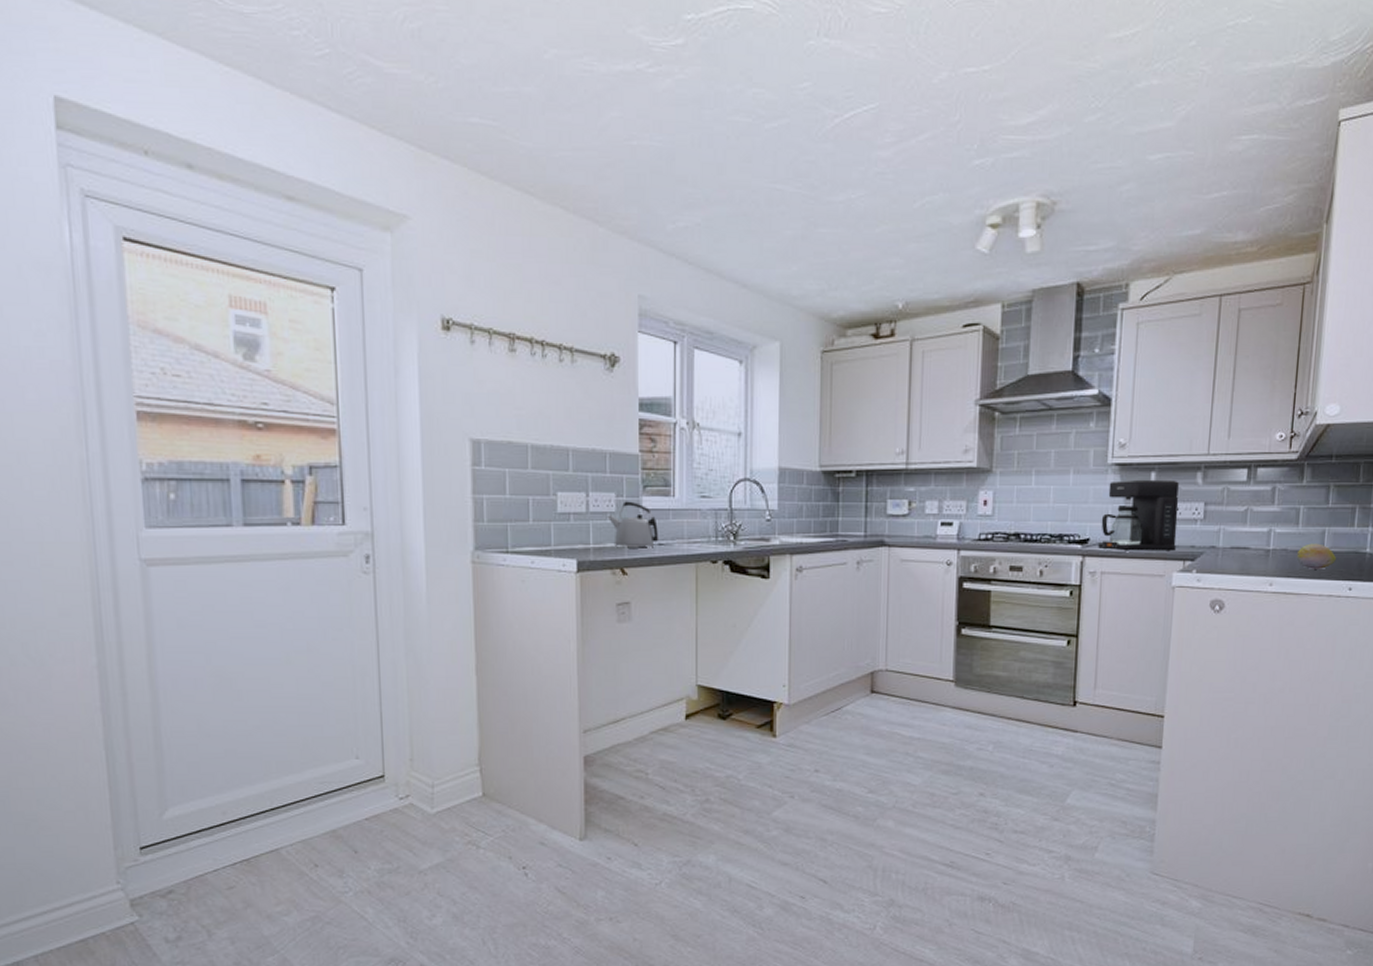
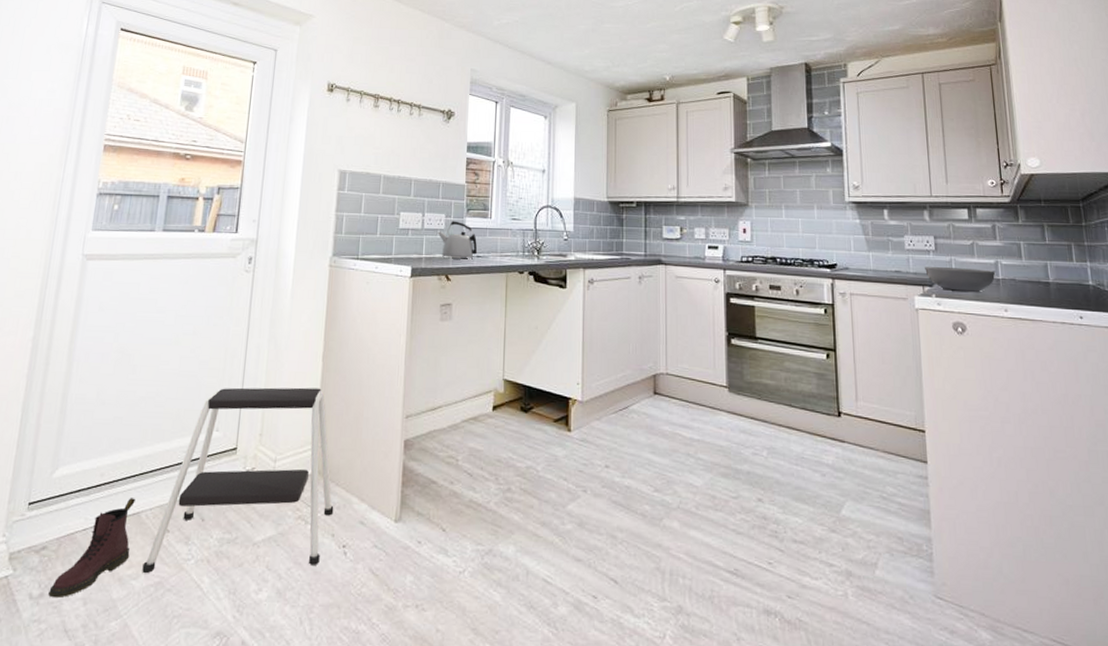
boot: none [187,835,276,940] -> present [48,498,136,599]
step stool: none [293,705,508,910] -> present [142,387,334,574]
coffee maker: present [1098,479,1179,552] -> none [845,215,914,278]
bowl: none [1189,538,1267,566] -> present [925,267,996,293]
fruit: present [1296,543,1337,569] -> none [1025,275,1063,298]

